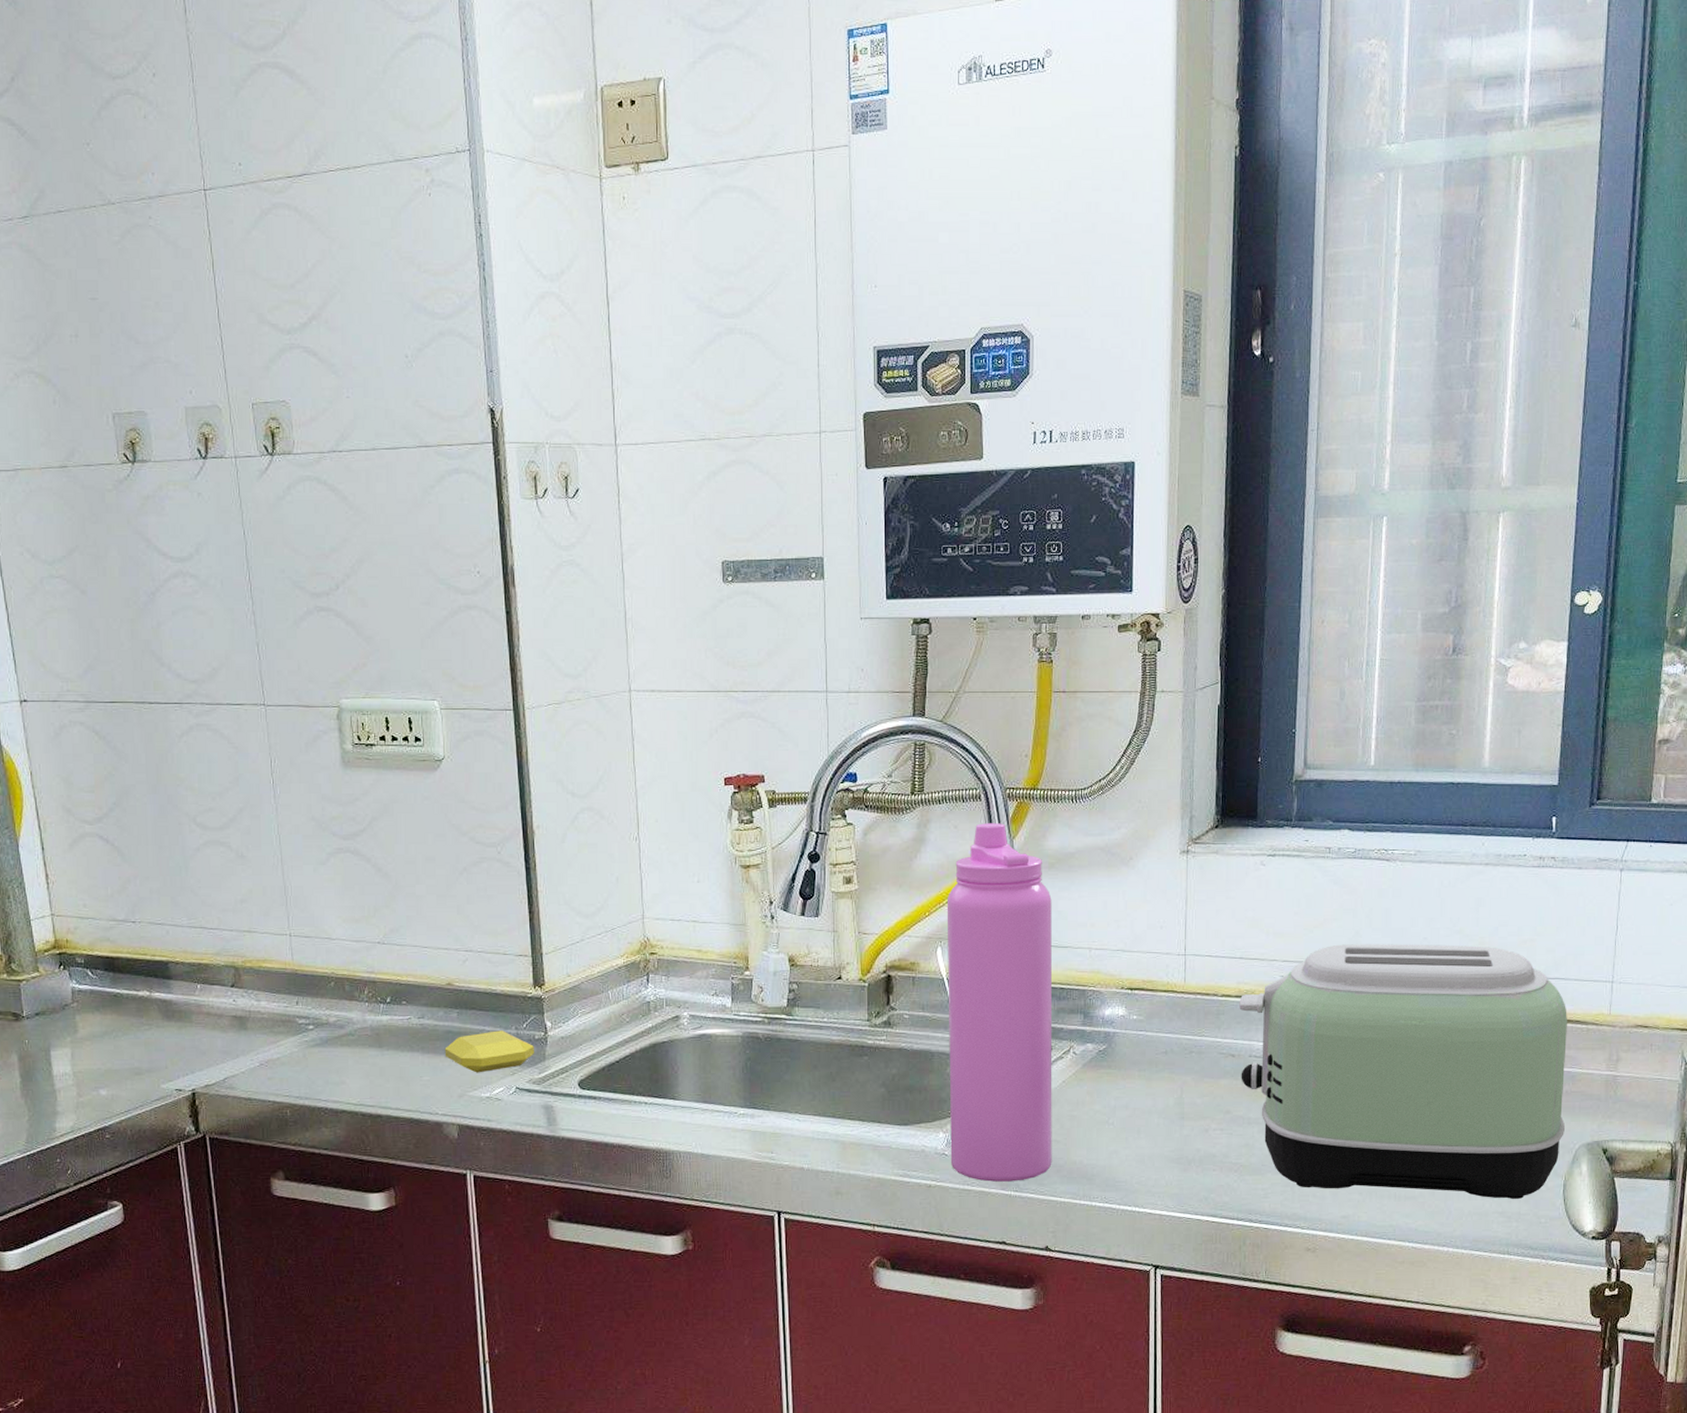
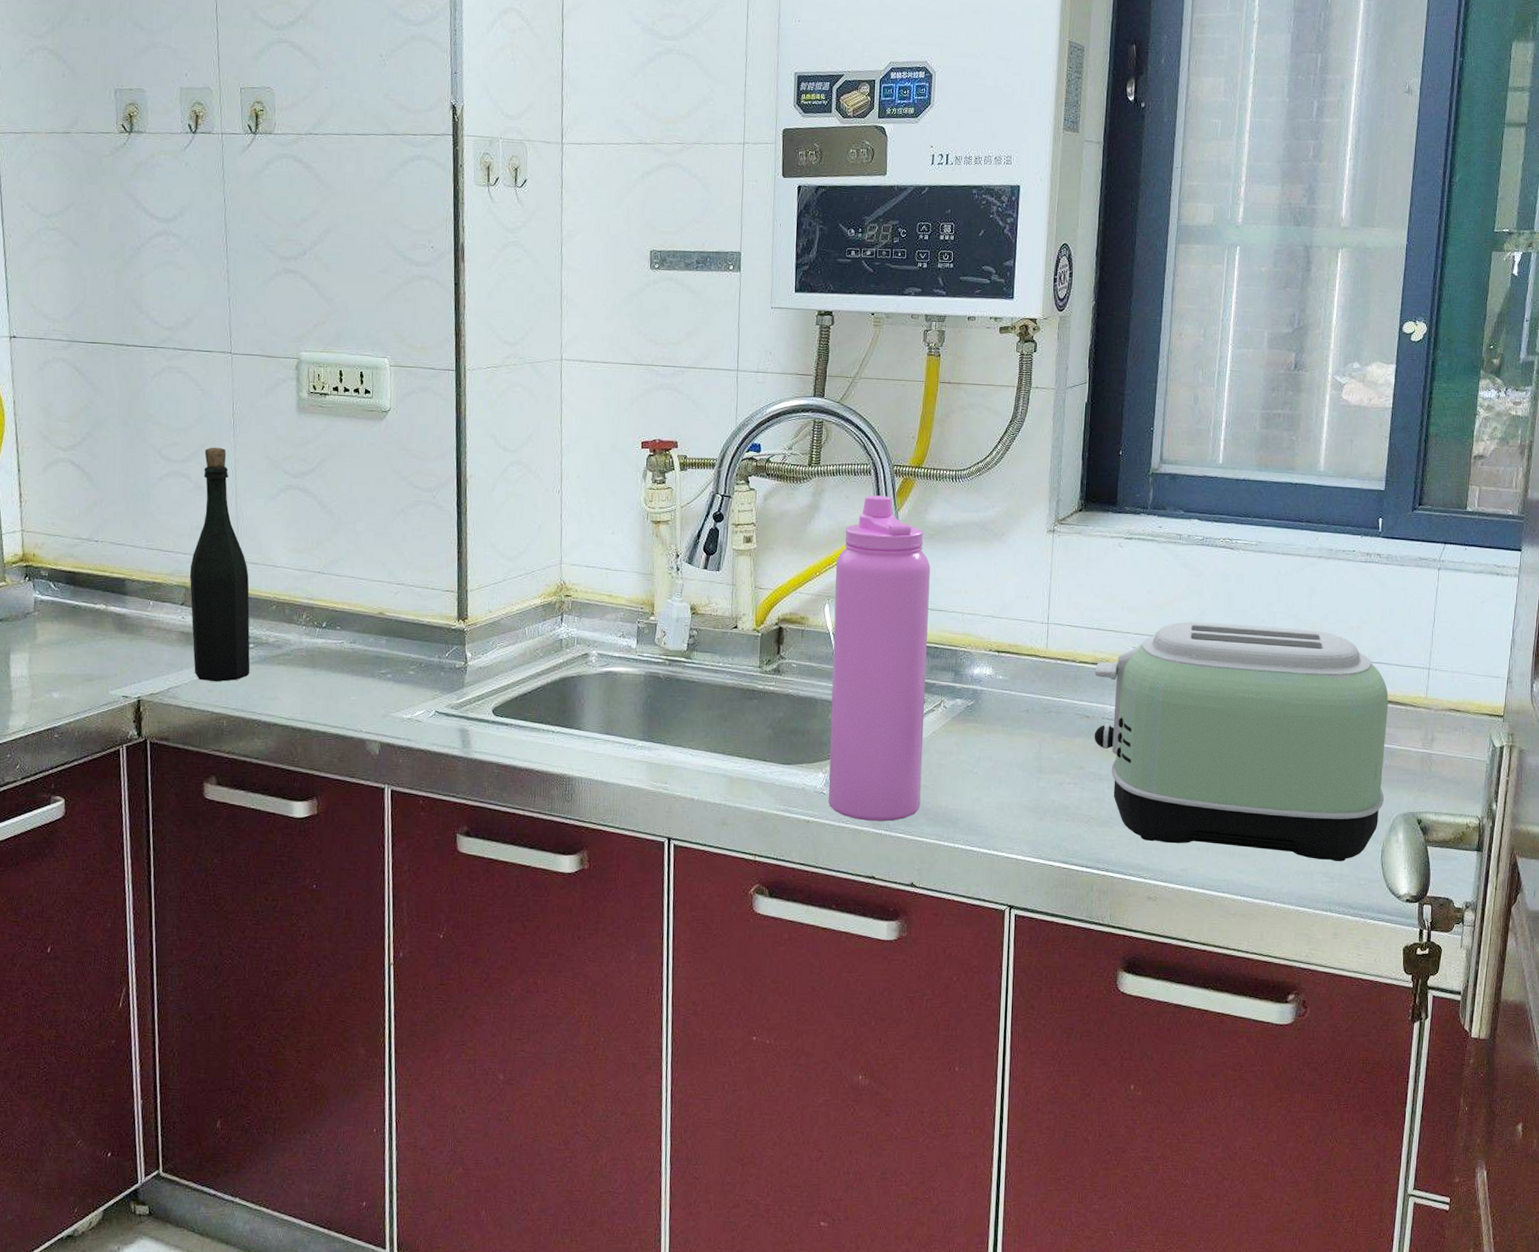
bottle: none [237,811,312,1069] -> present [189,447,250,682]
soap bar: present [444,1030,535,1073] -> none [372,658,455,696]

